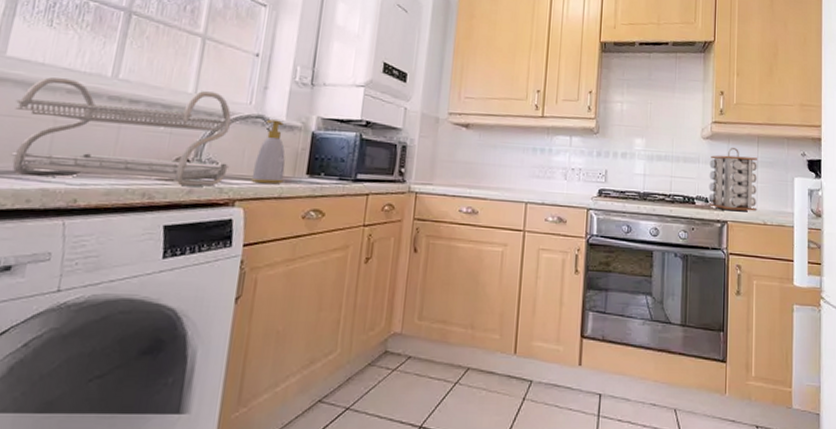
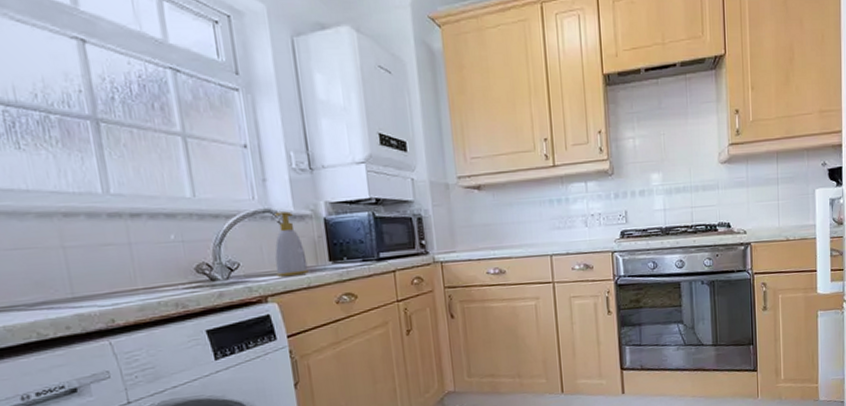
dish rack: present [10,77,233,187] -> none [16,192,252,306]
spice rack: present [708,147,757,212] -> none [729,167,779,233]

